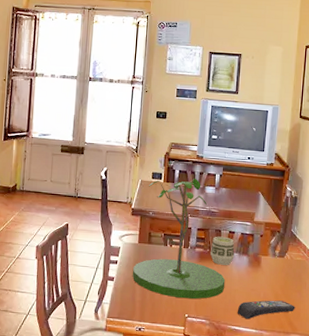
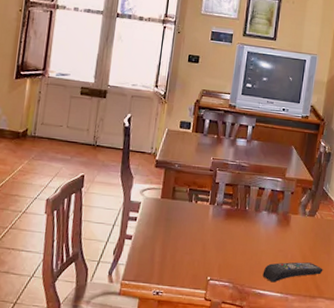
plant: present [133,178,226,299] -> none [153,128,252,261]
cup: present [210,236,235,265] -> none [238,192,264,224]

